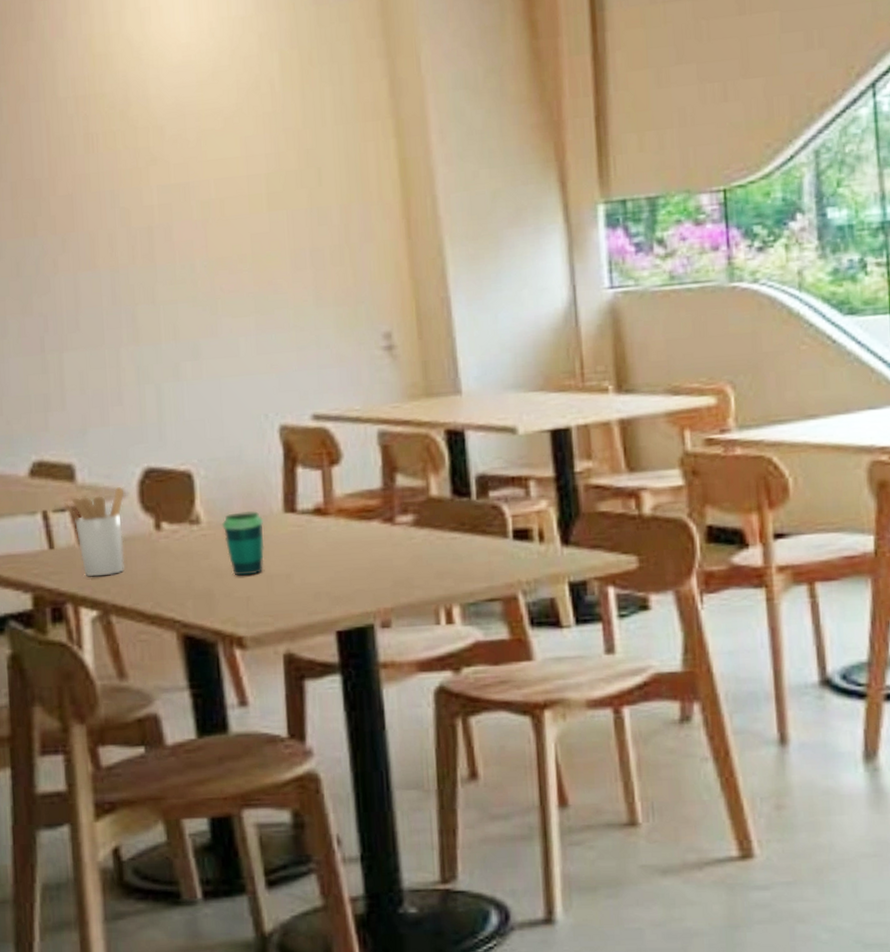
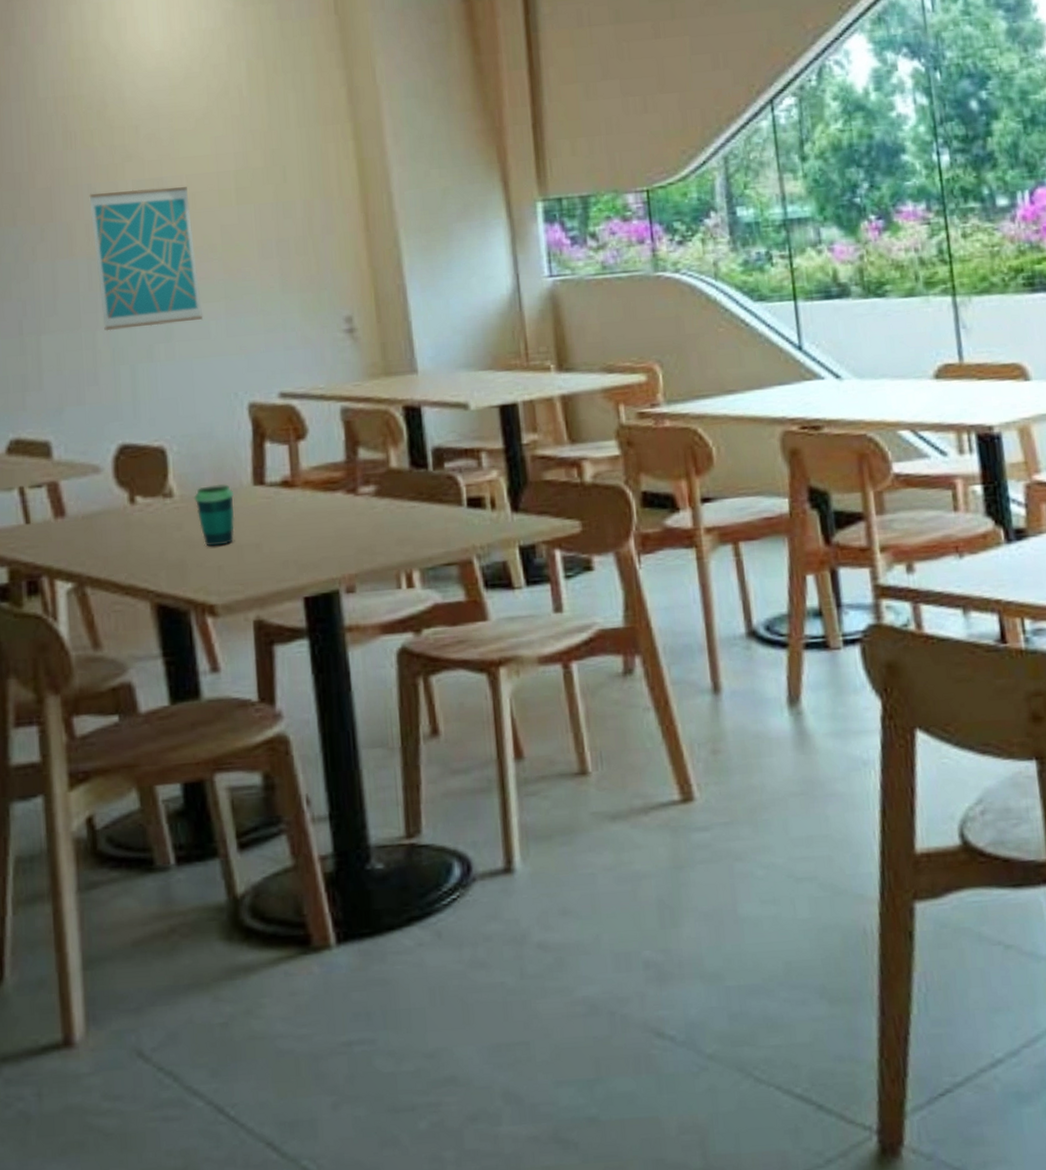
utensil holder: present [63,486,125,577] -> none [40,462,100,551]
wall art: none [112,192,231,348] -> present [89,187,203,331]

